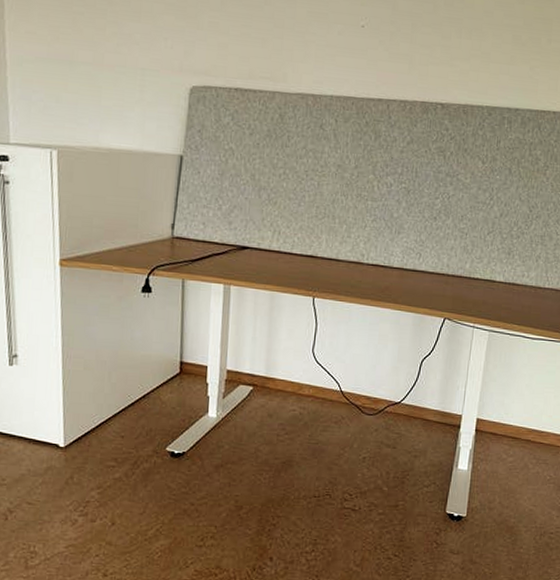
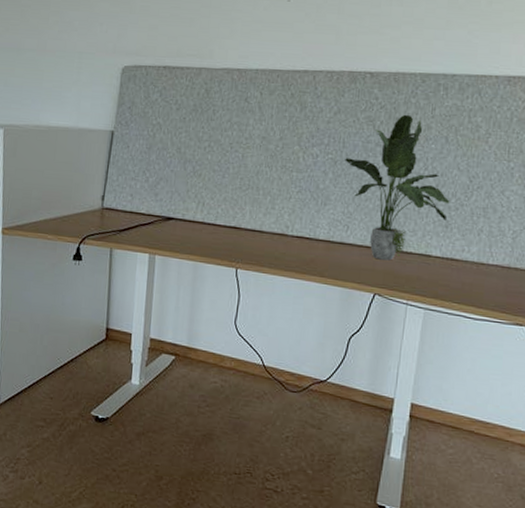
potted plant: none [417,145,513,286] -> present [345,114,450,261]

